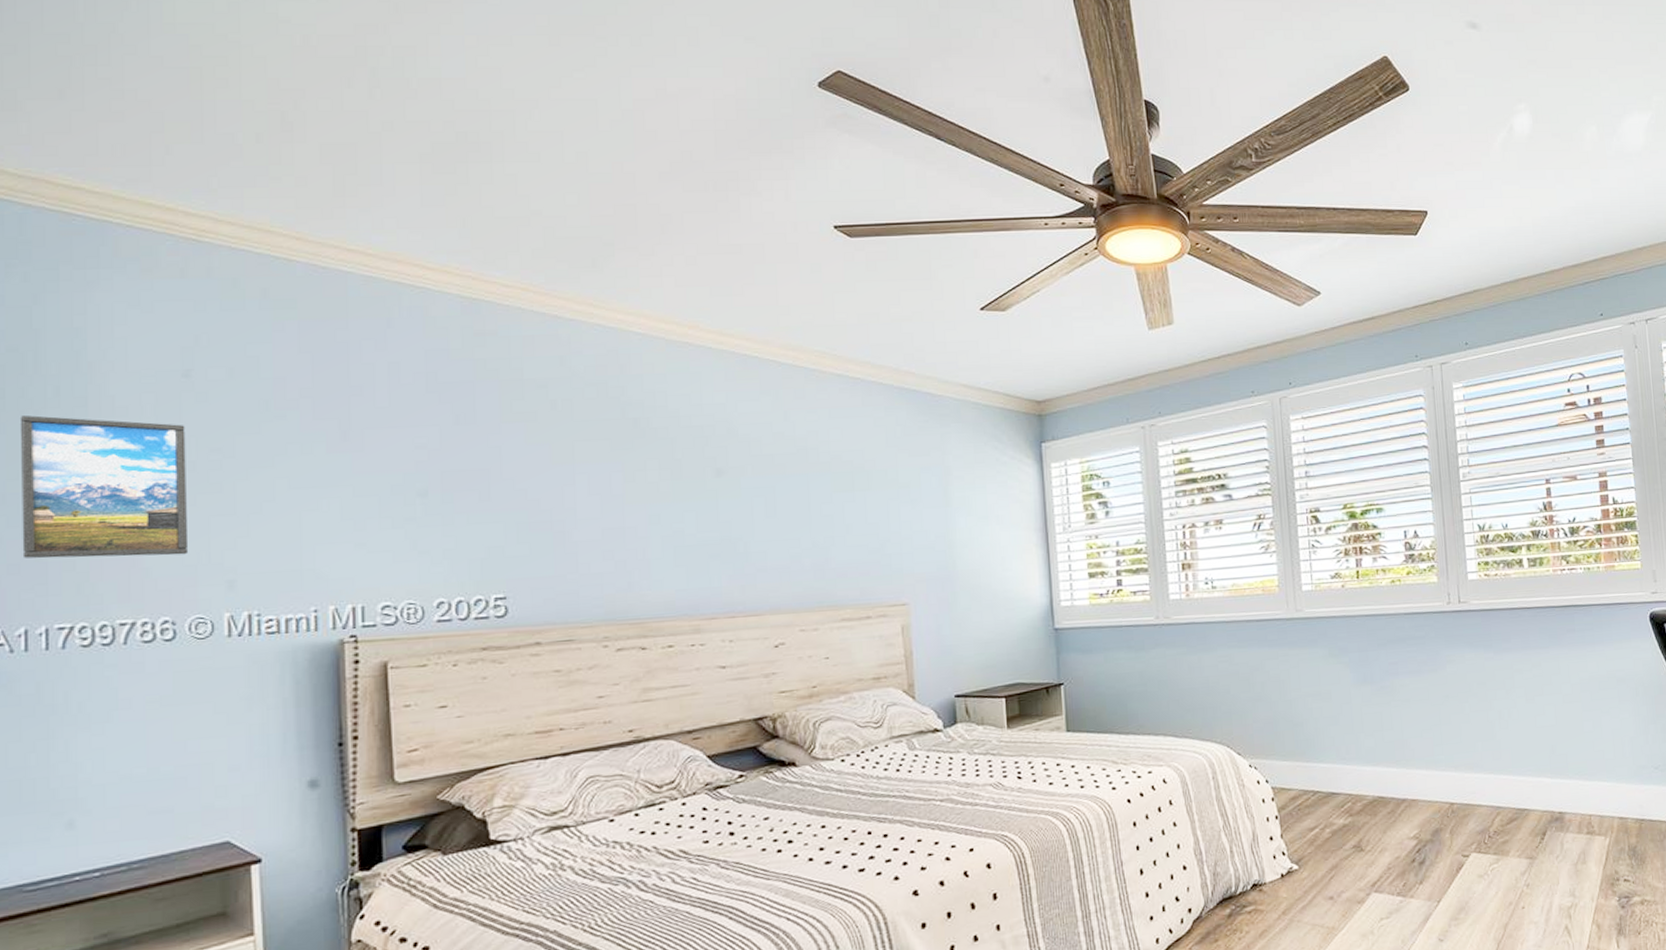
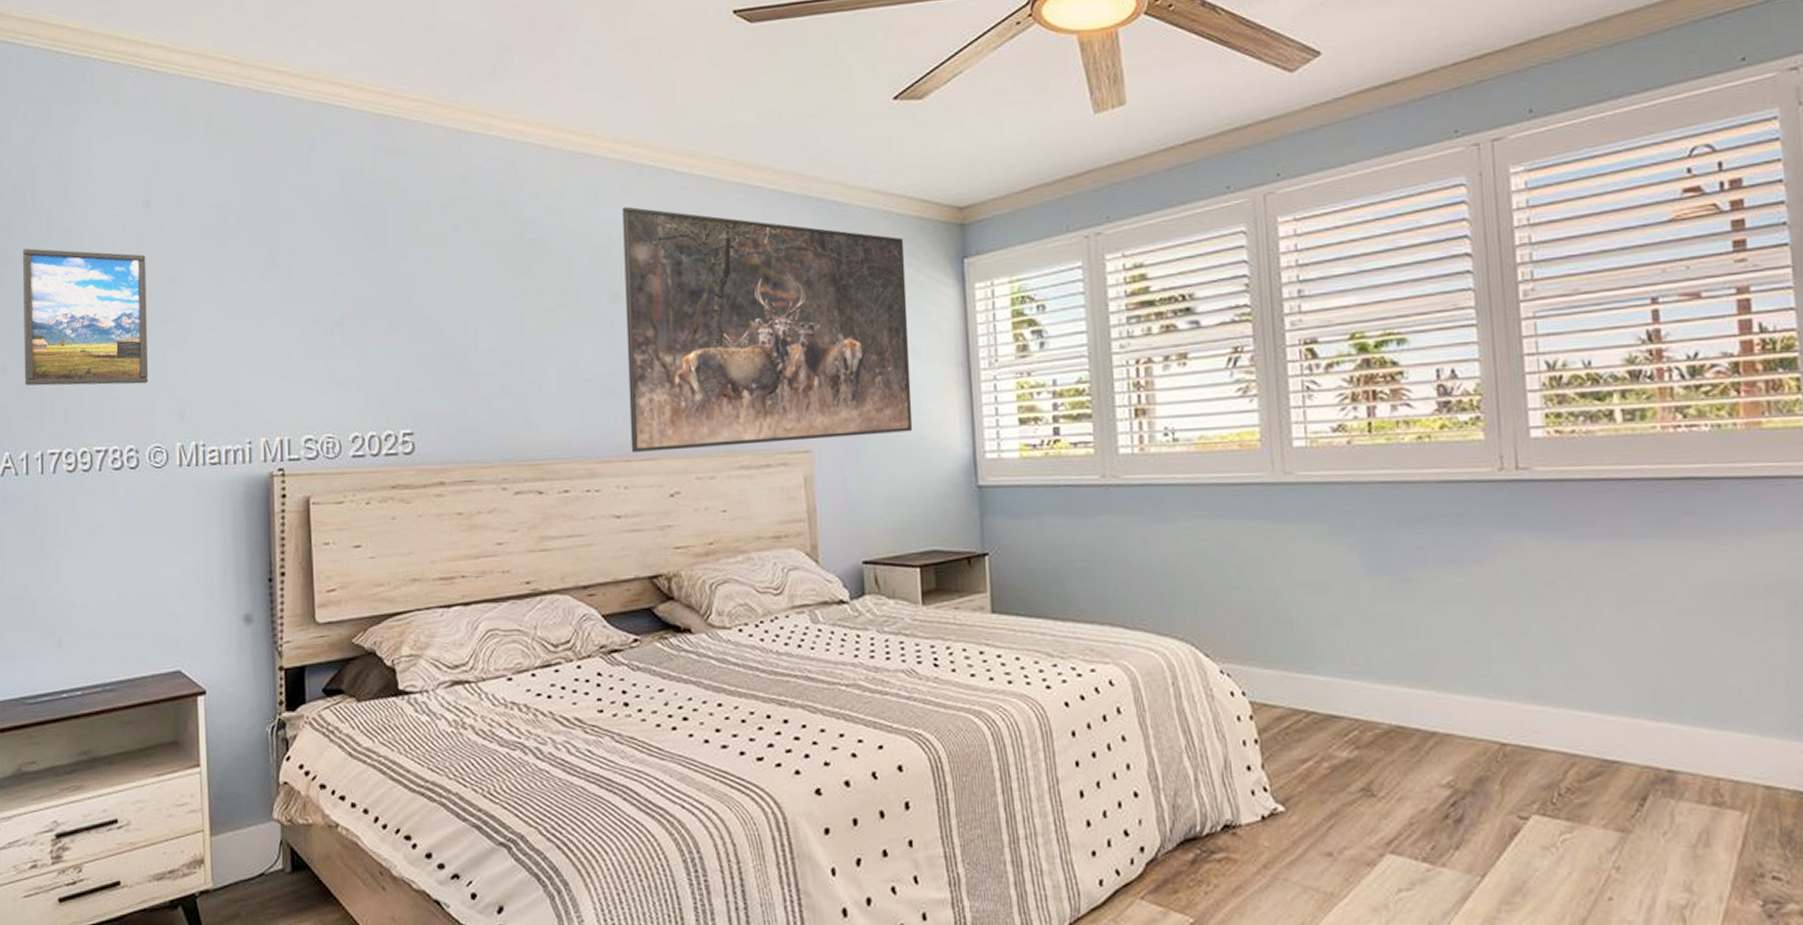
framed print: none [727,392,999,610] -> present [622,206,913,453]

